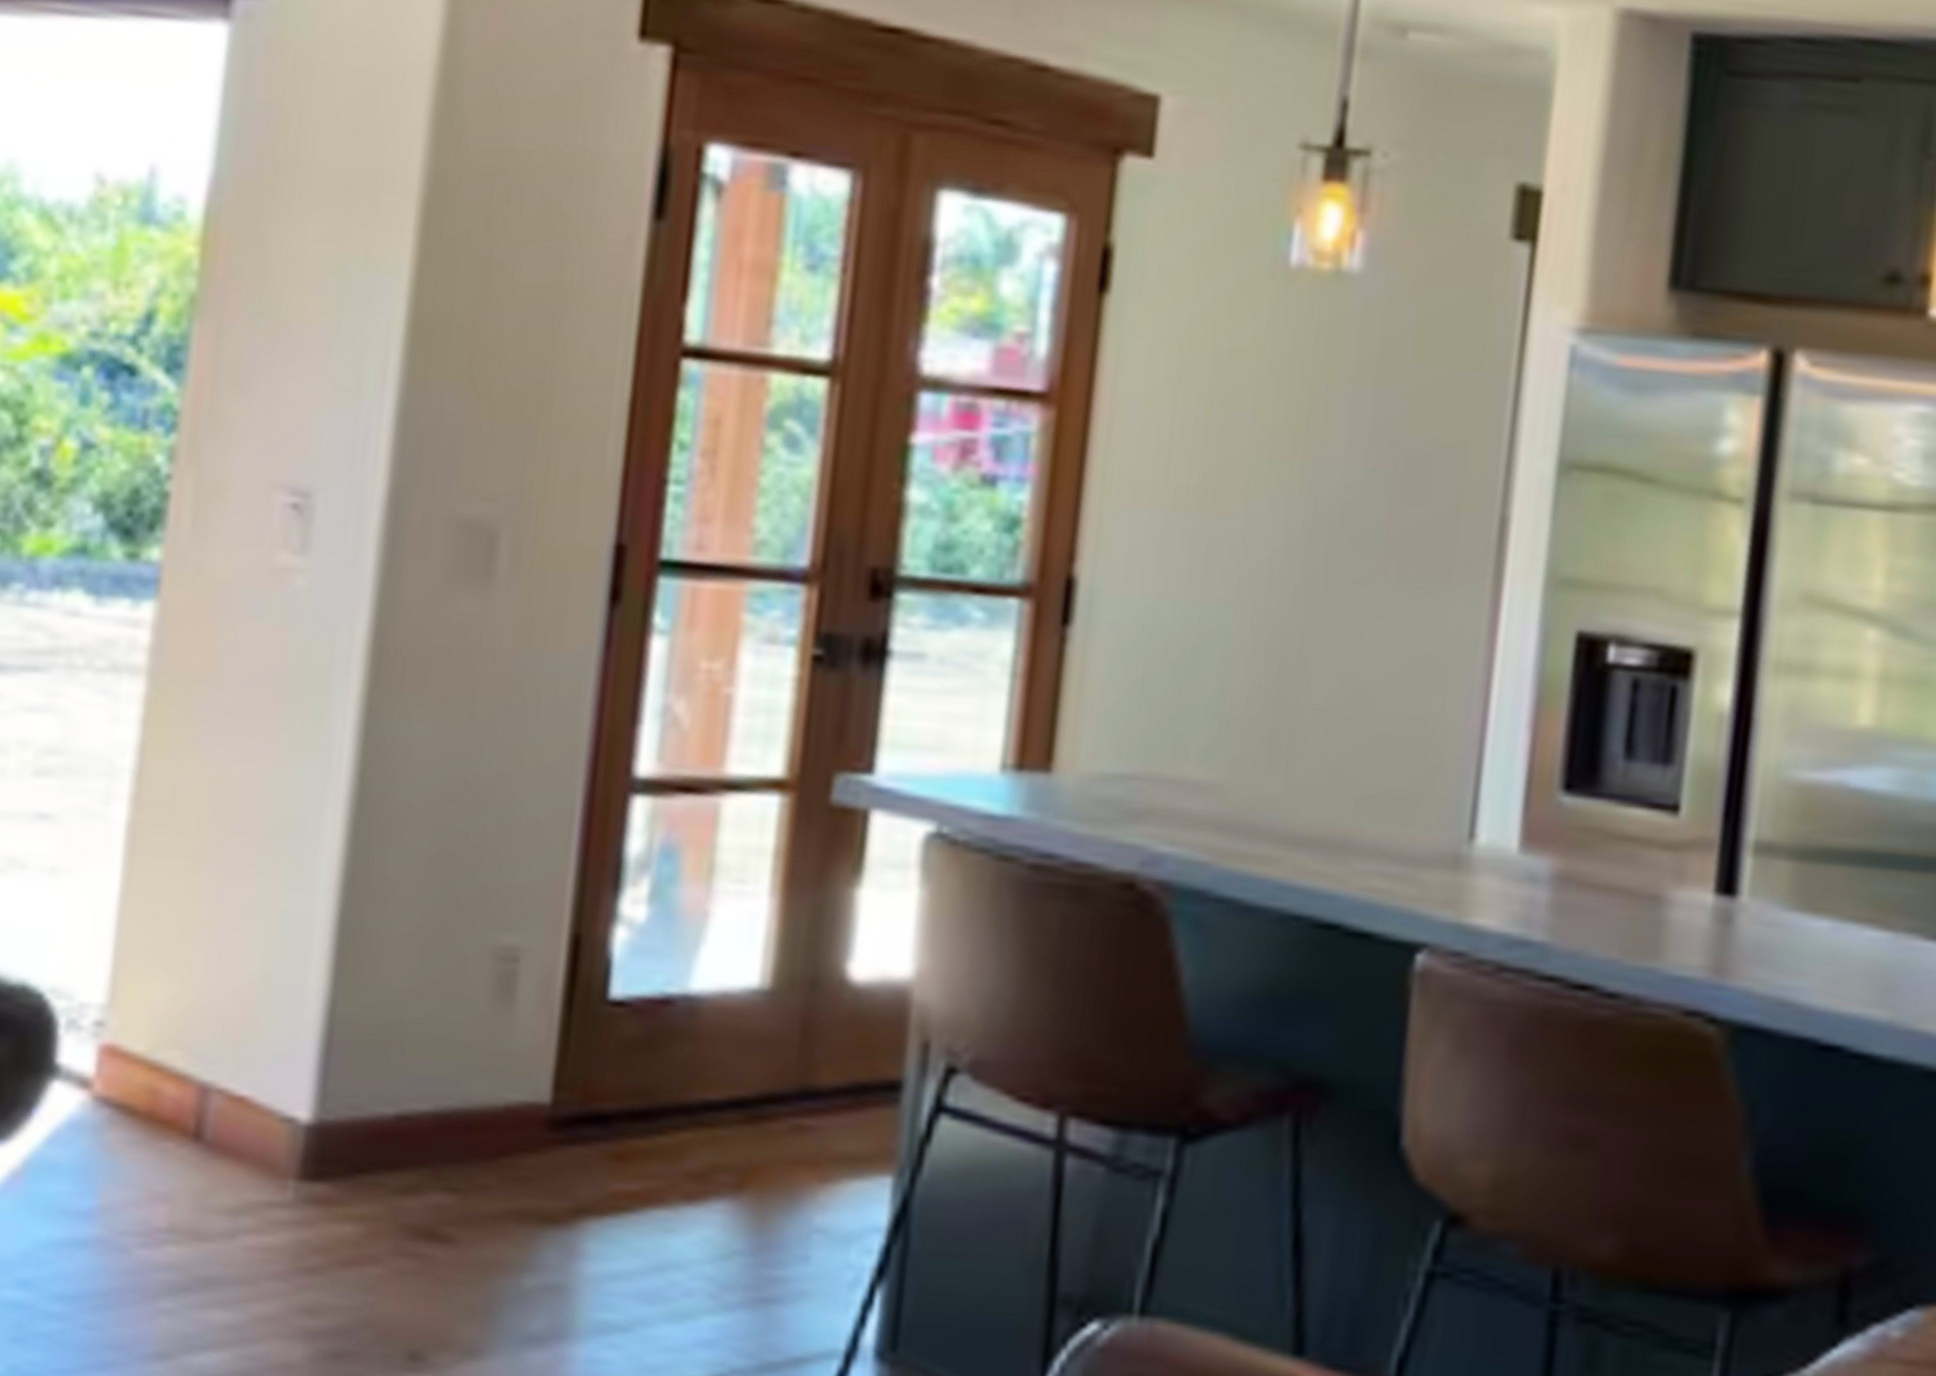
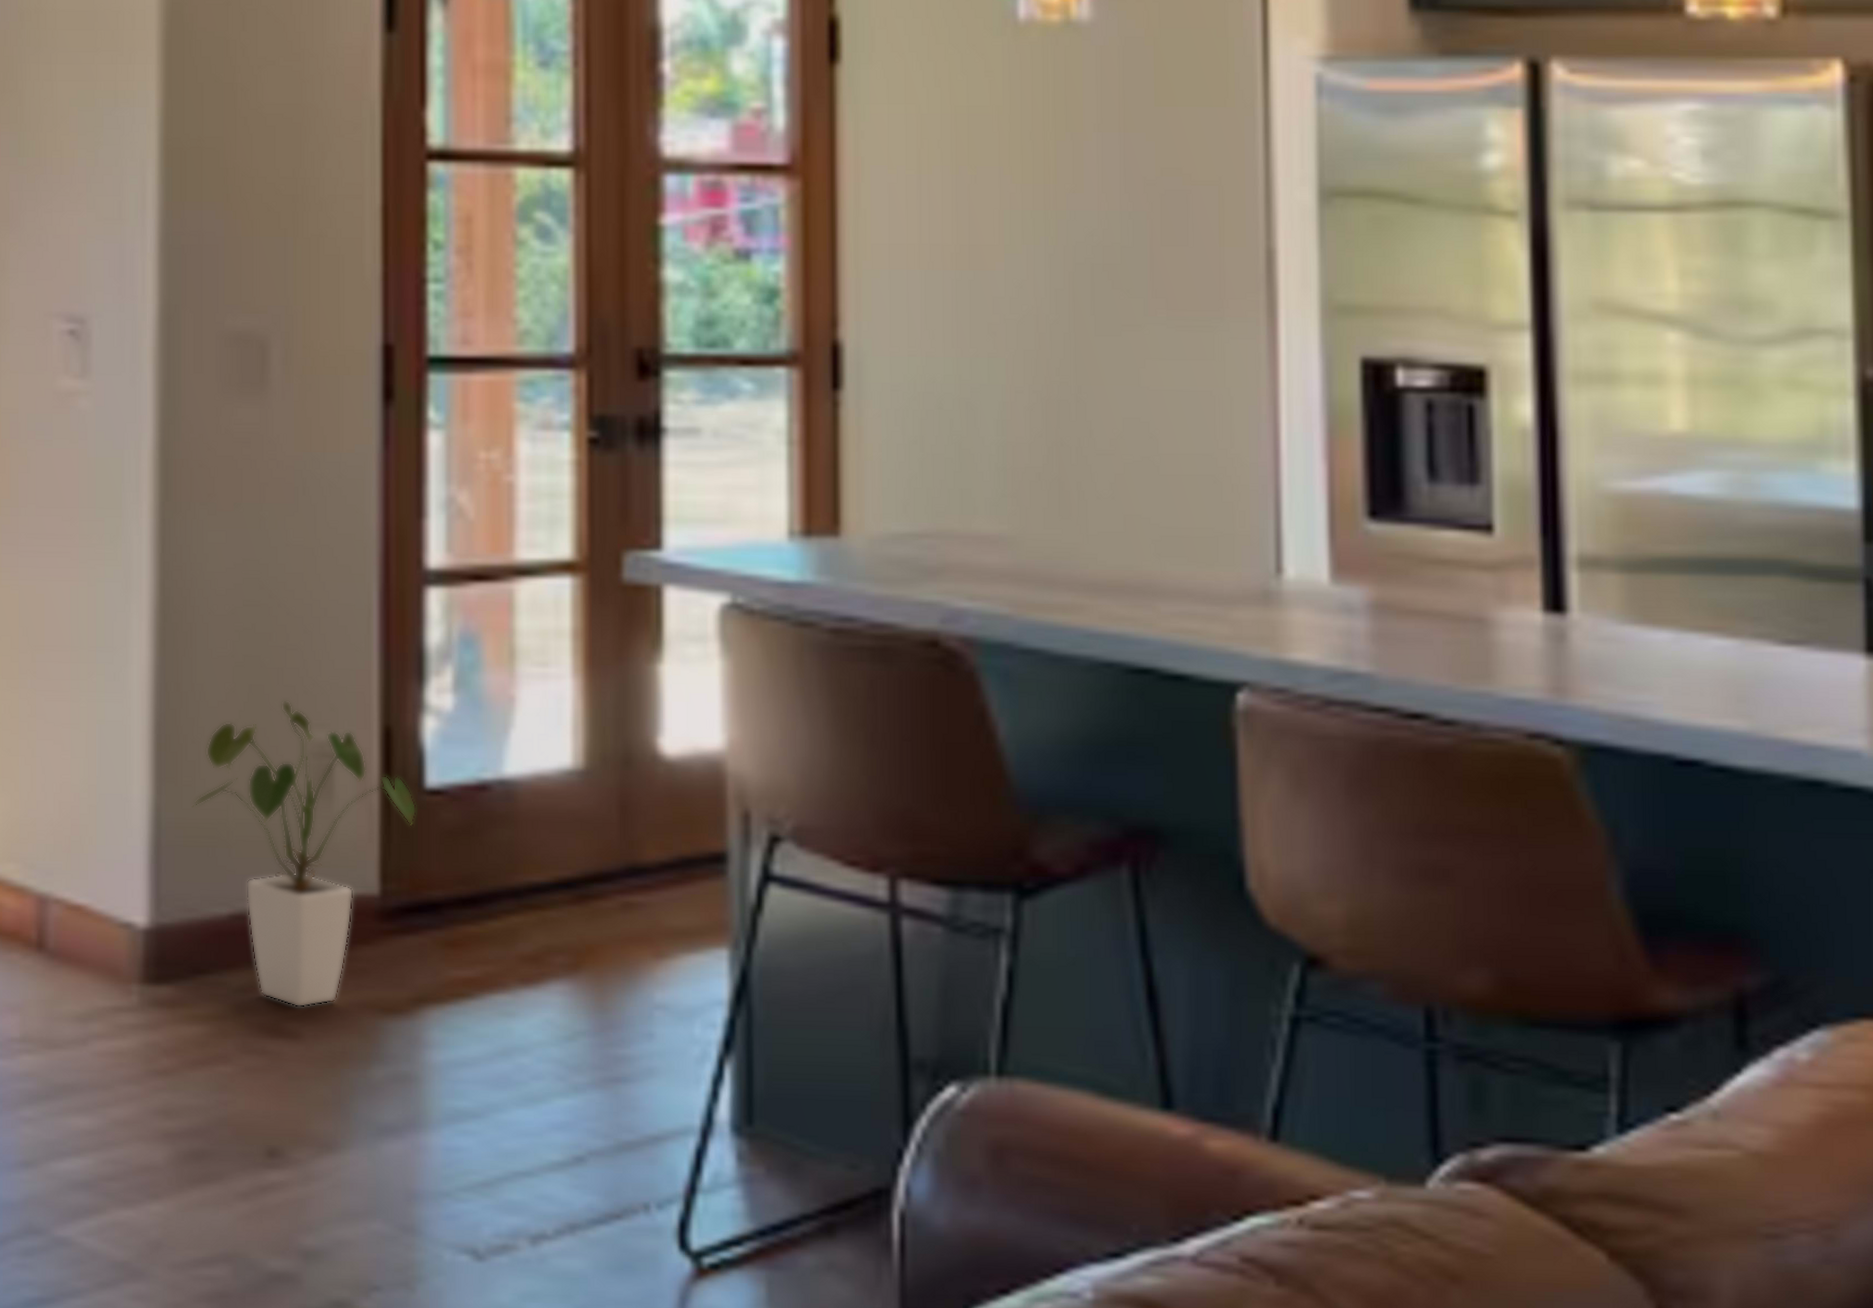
house plant: none [368,901,598,1213] -> present [192,700,417,1008]

